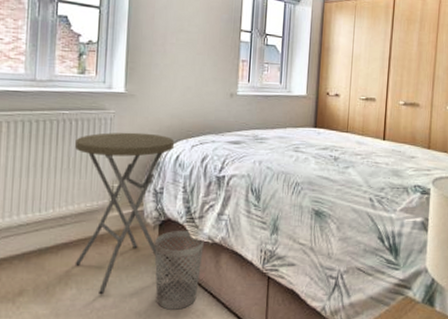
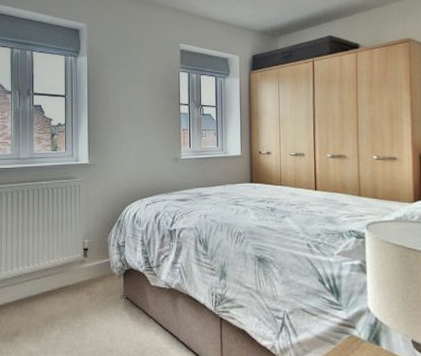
side table: present [75,132,175,295] -> none [53,196,135,335]
wastebasket: present [154,231,204,310] -> none [121,278,162,348]

